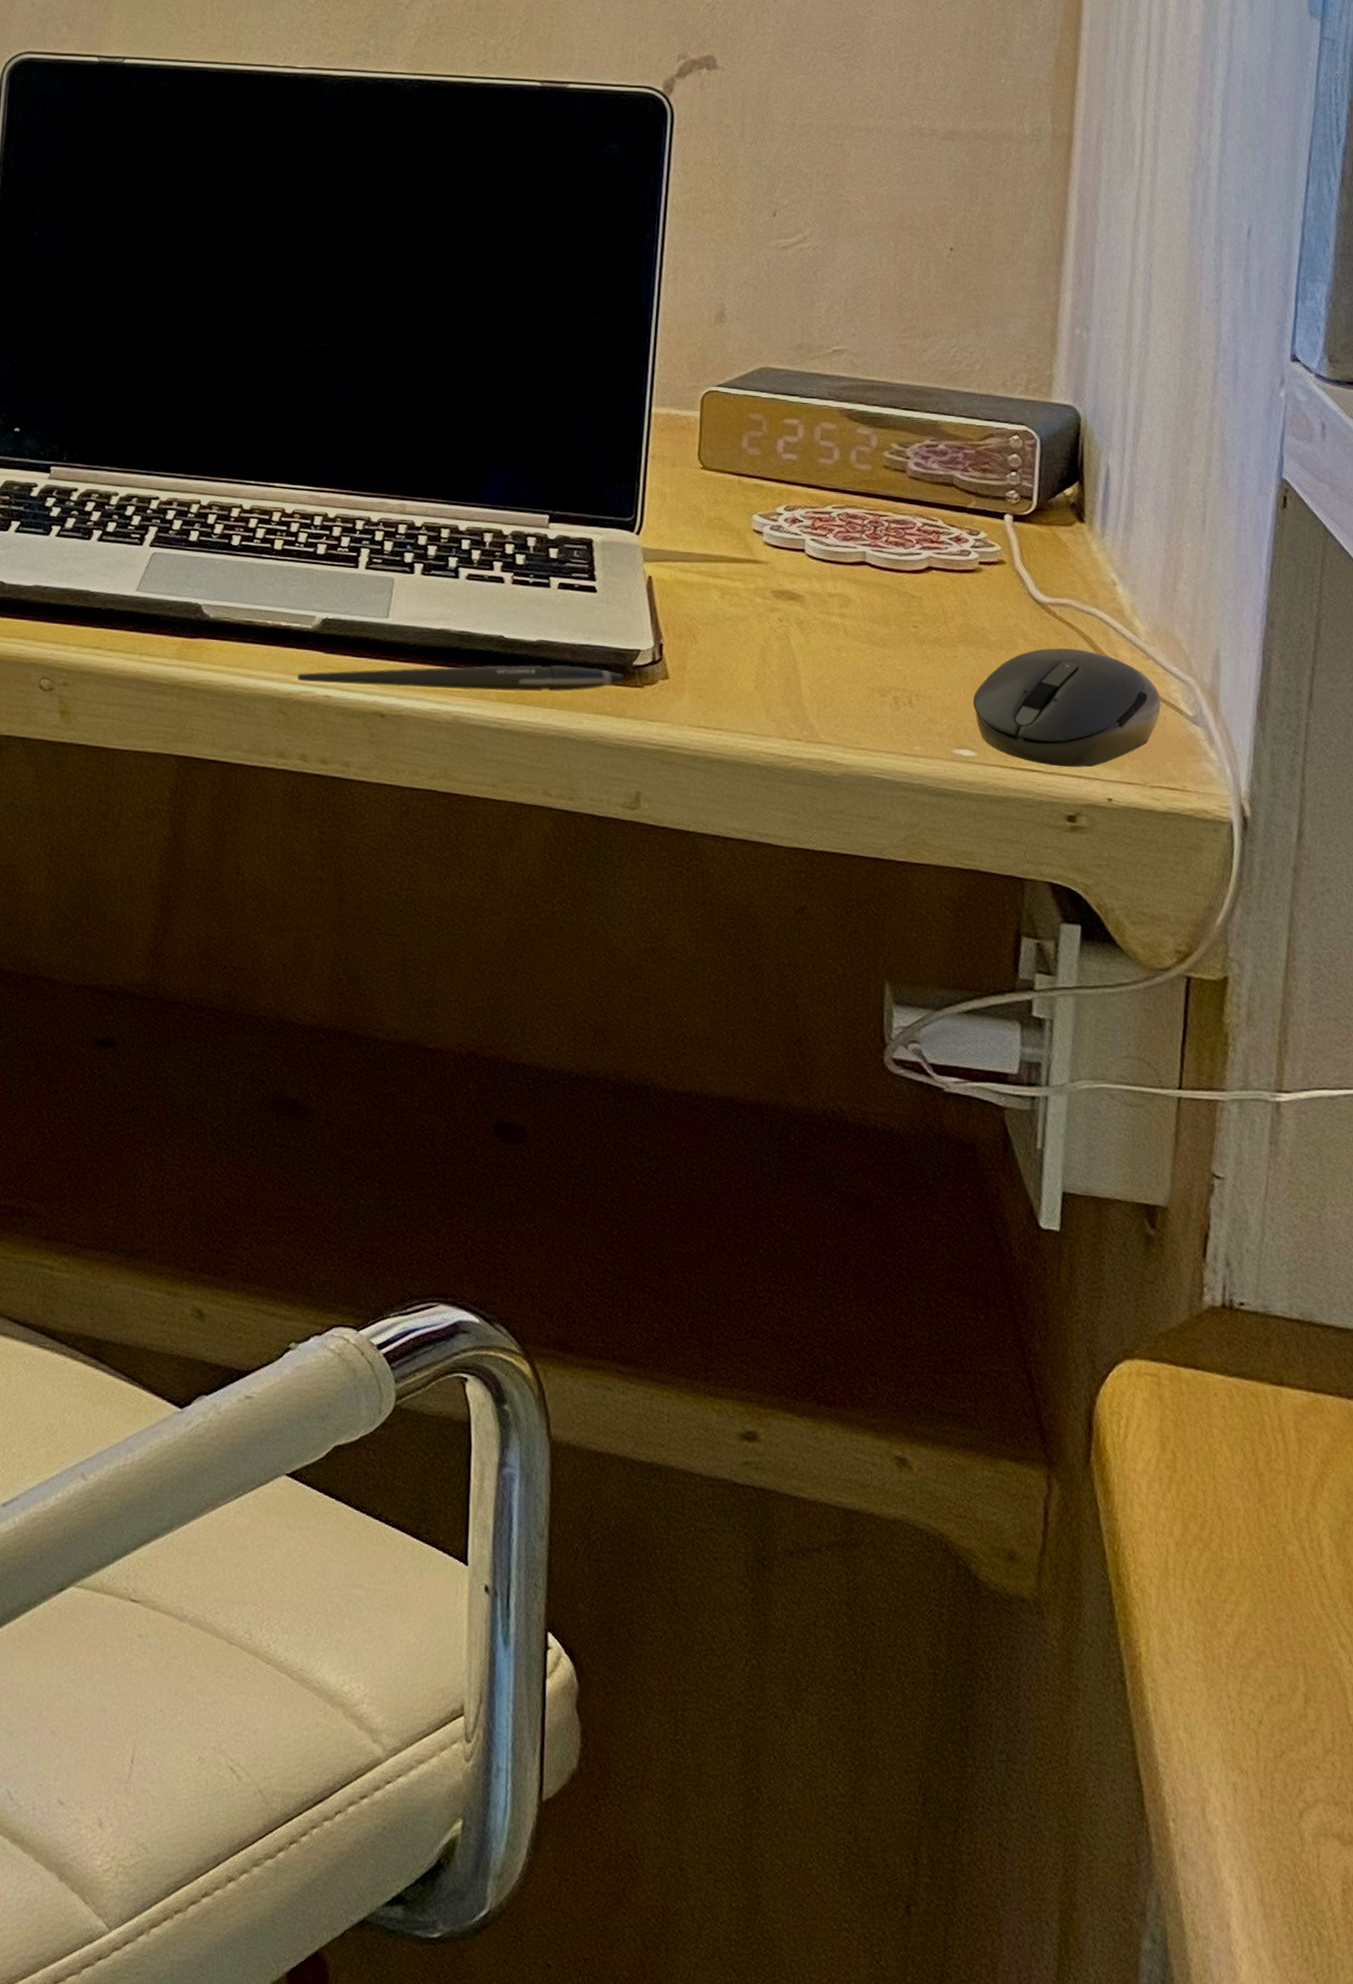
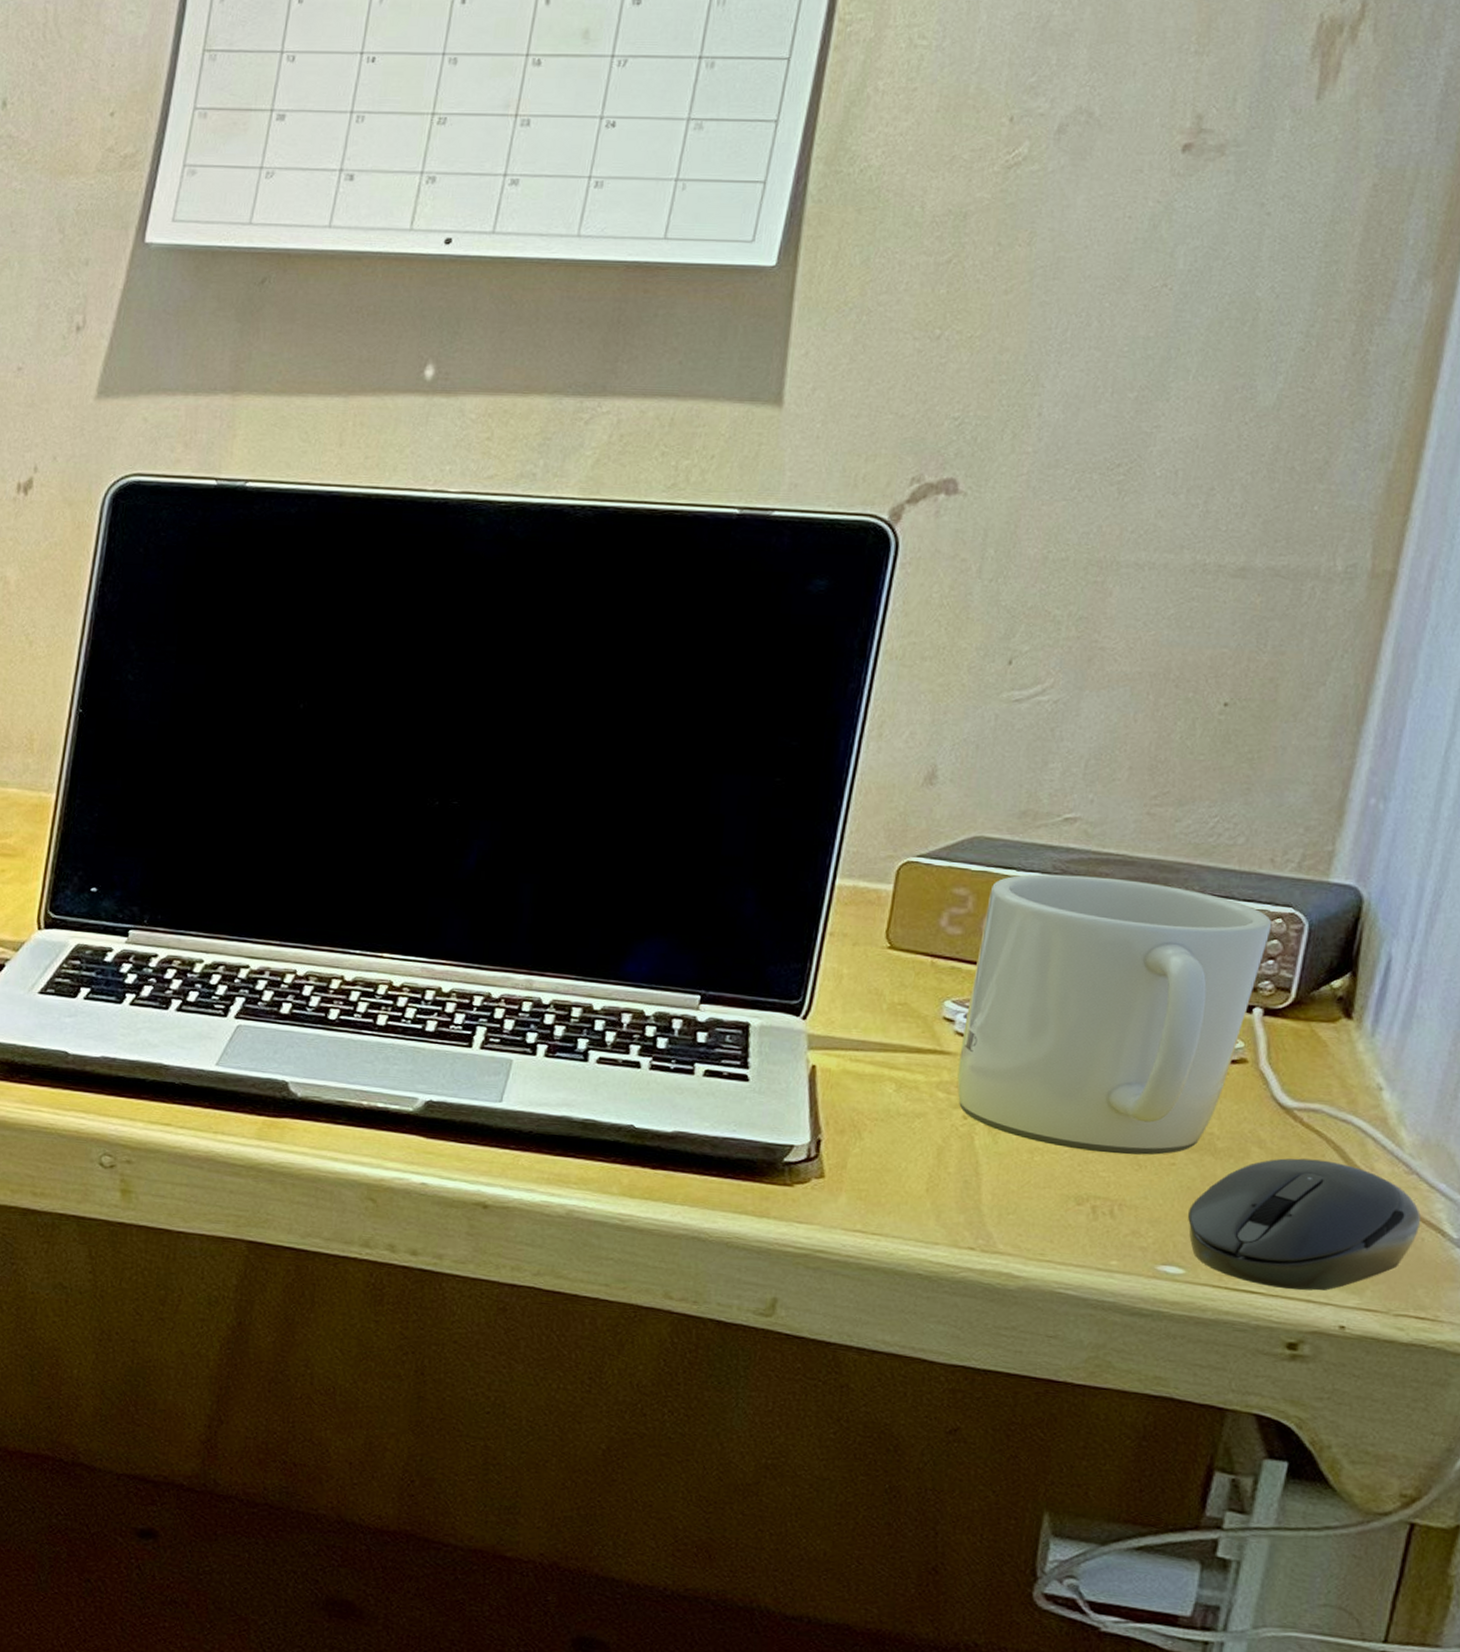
pen: present [297,664,624,692] -> none [391,1156,772,1188]
mug: none [770,399,1011,650] -> present [957,874,1272,1155]

